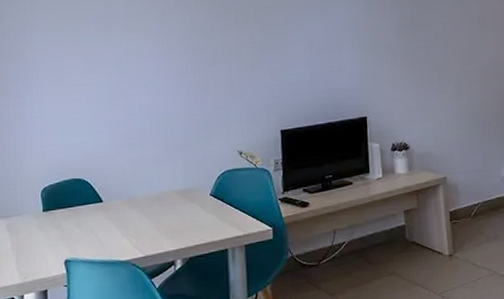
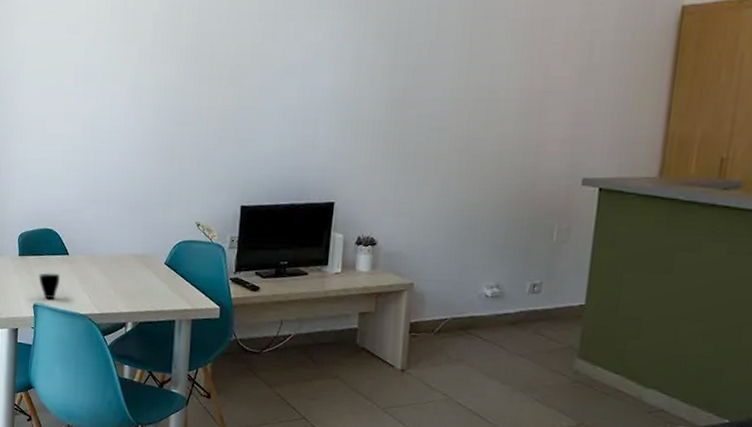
cup: none [69,223,94,252] -> present [38,273,60,299]

